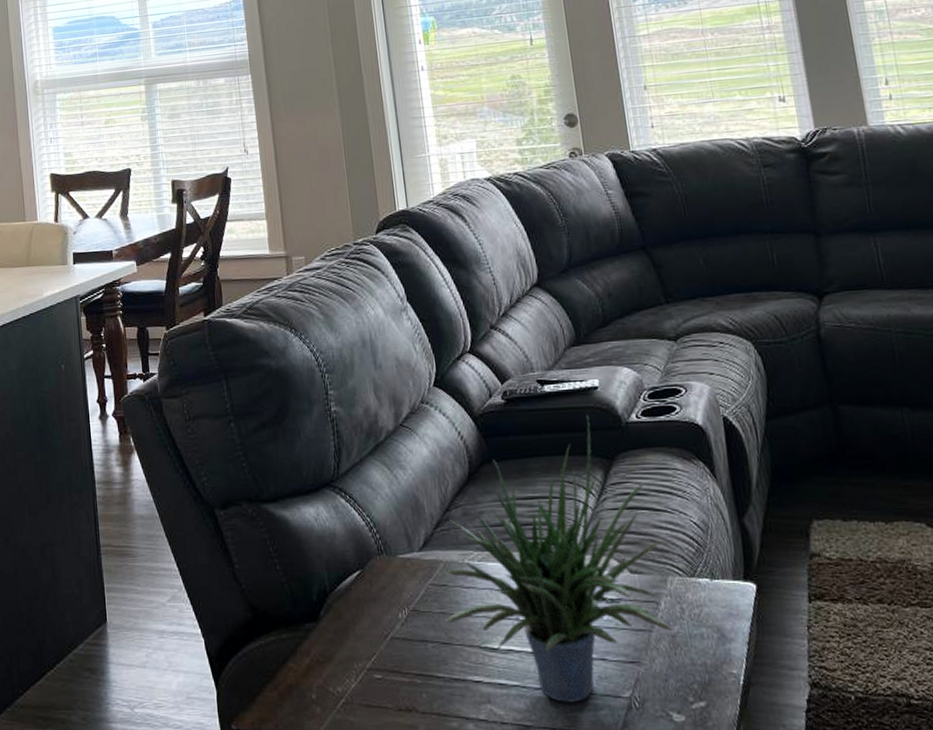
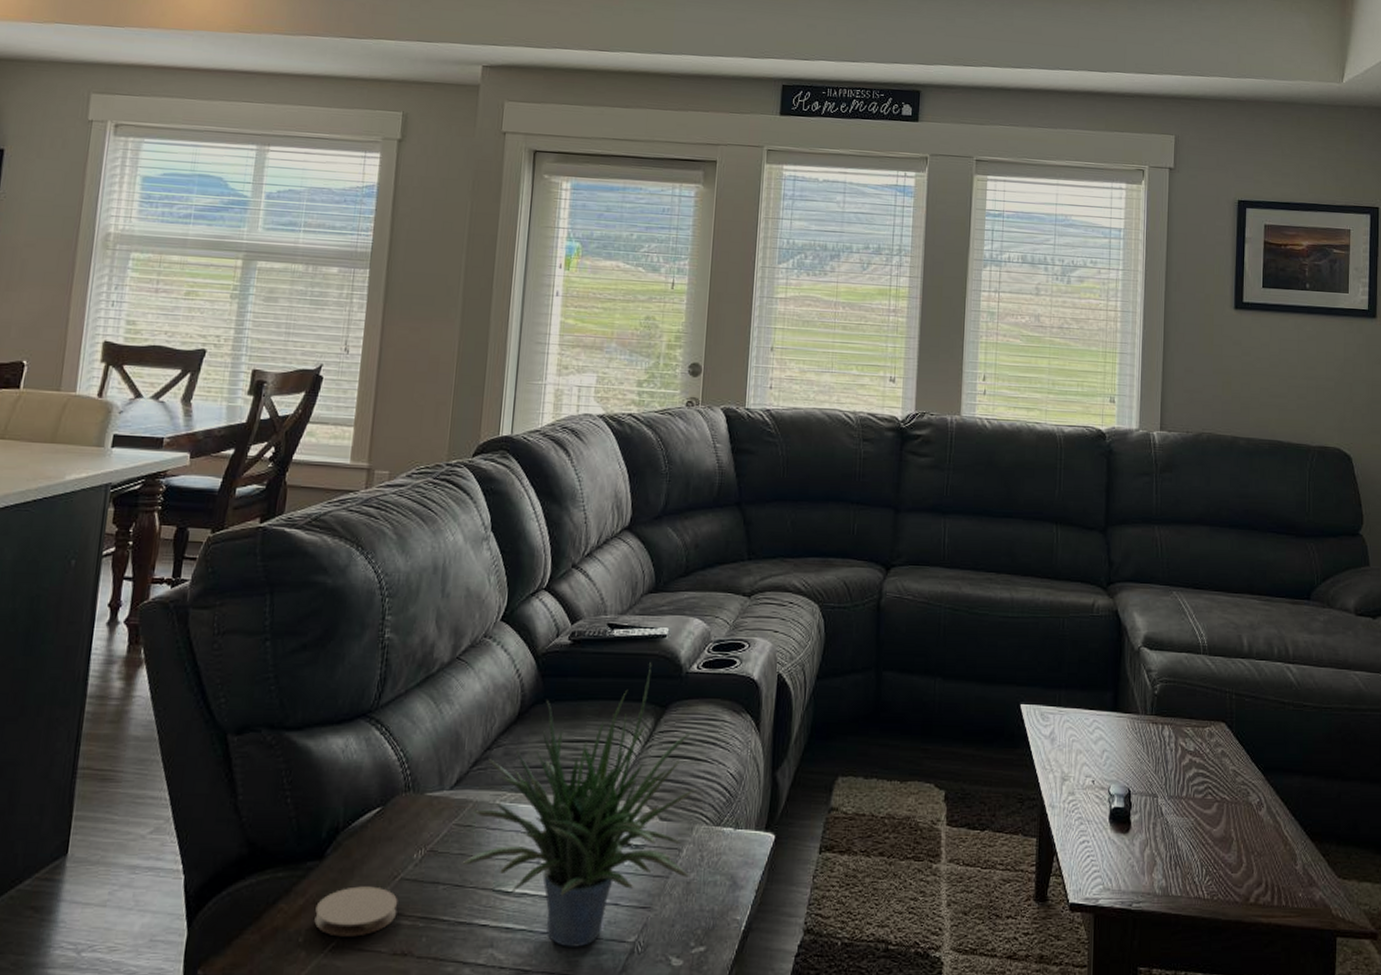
coaster: none [321,645,395,693] -> present [314,886,398,937]

